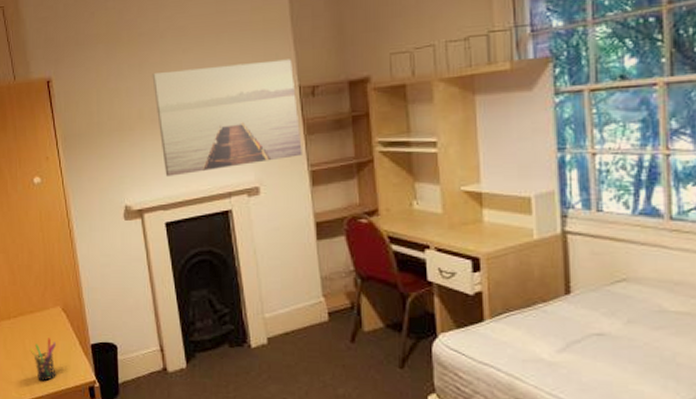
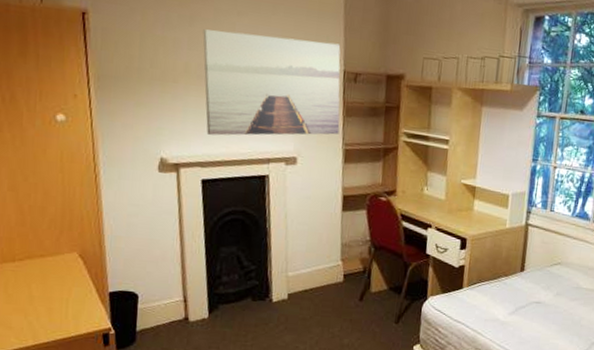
pen holder: present [30,338,56,381] -> none [36,283,68,327]

